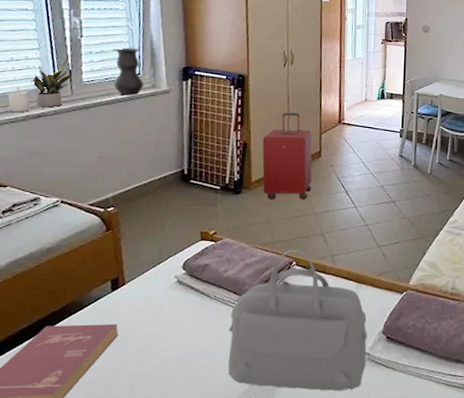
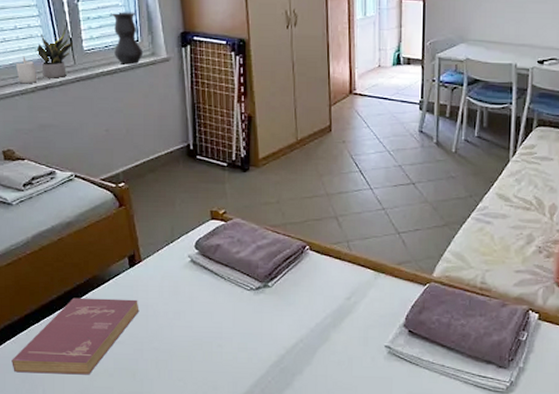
handbag: present [227,249,367,392] -> none [244,232,387,383]
suitcase: present [262,112,312,200] -> none [268,81,323,179]

